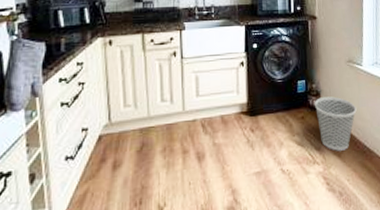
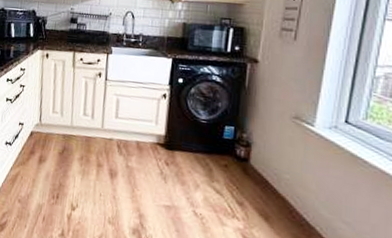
wastebasket: present [314,96,357,151] -> none [242,149,298,215]

